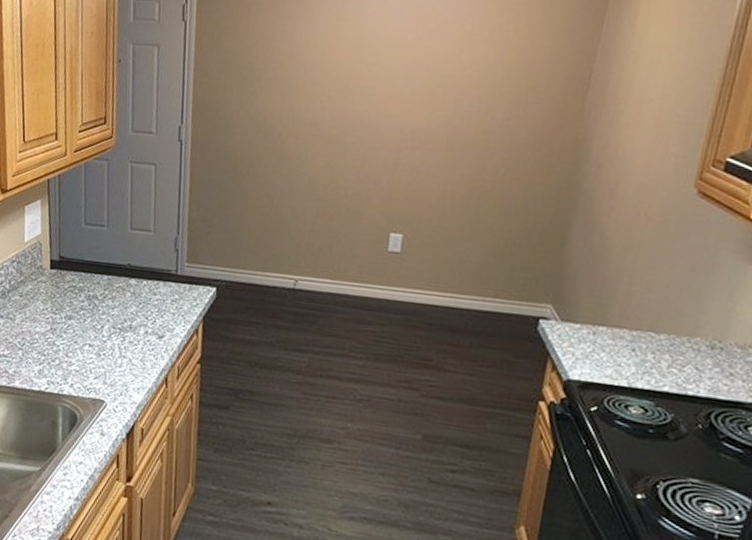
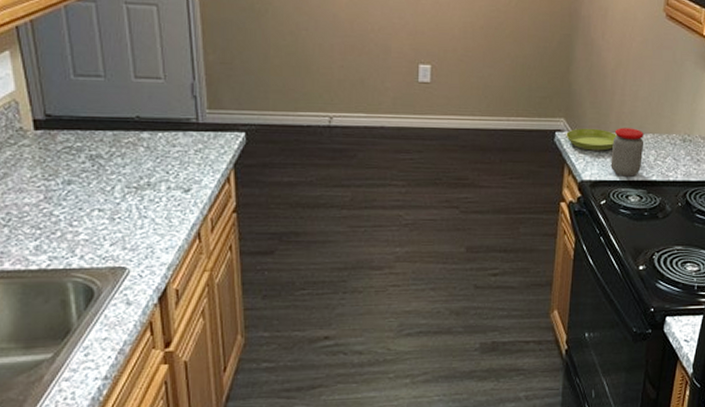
saucer: none [552,318,620,348] -> present [566,128,618,151]
jar: none [607,322,656,384] -> present [610,127,644,177]

